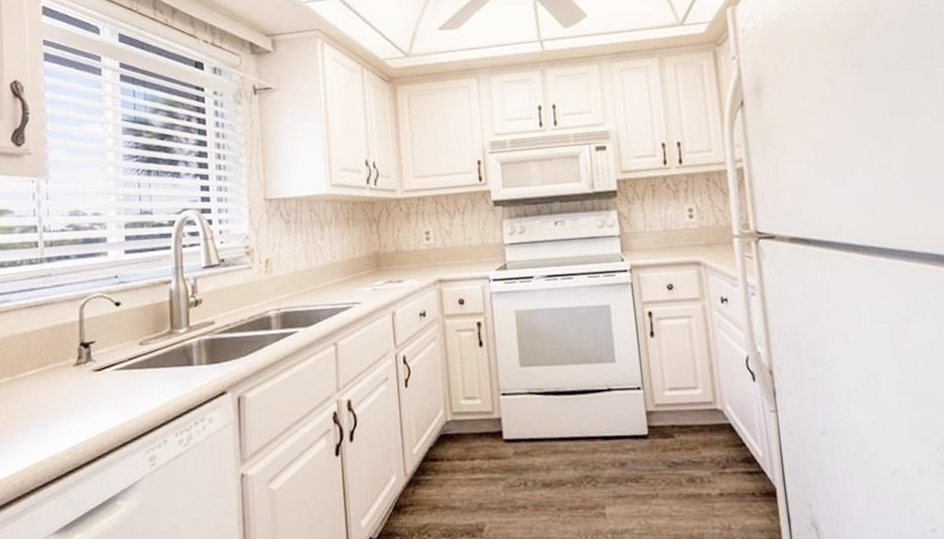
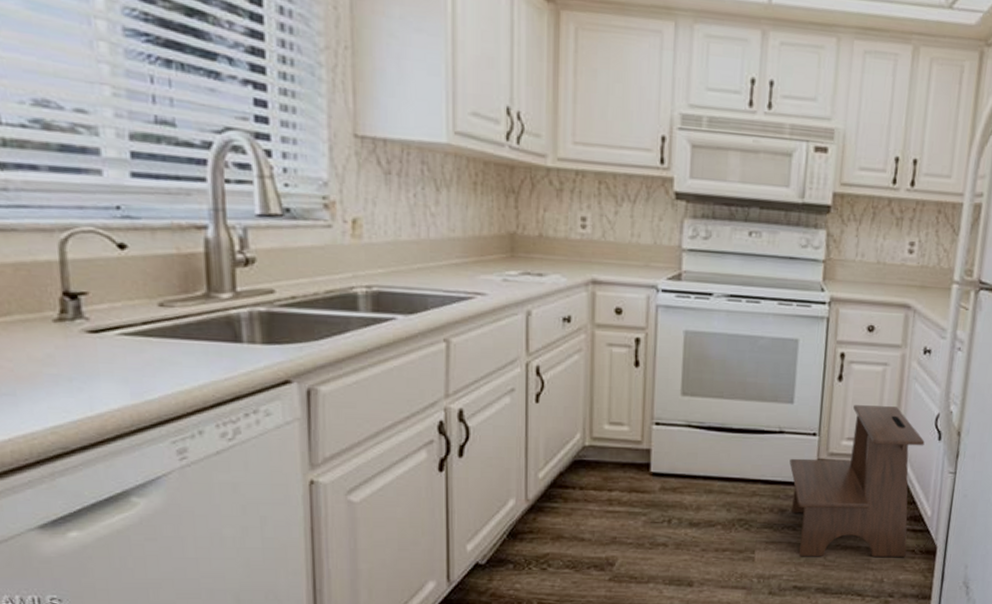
step stool: none [621,354,747,508] -> present [789,405,925,557]

